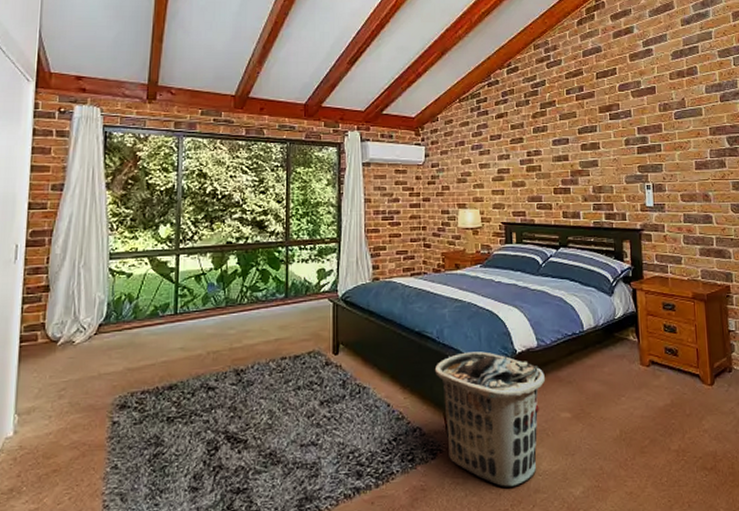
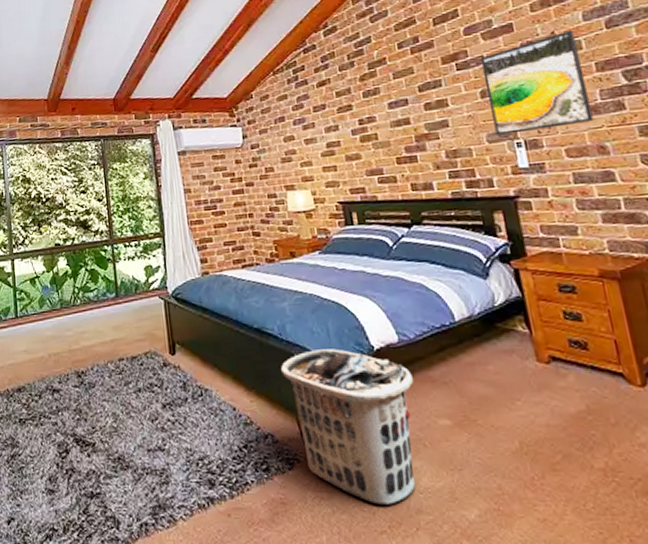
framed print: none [628,99,704,178] -> present [480,30,594,136]

